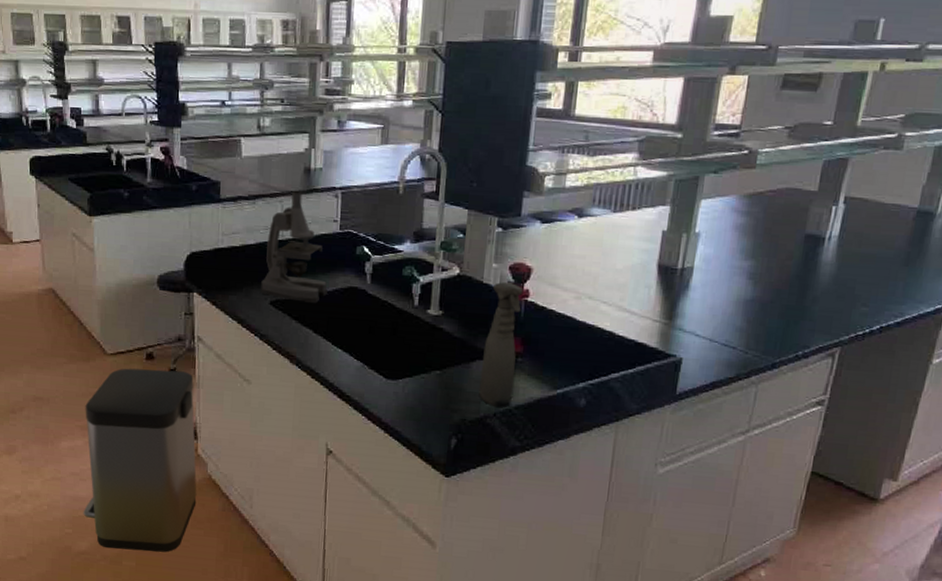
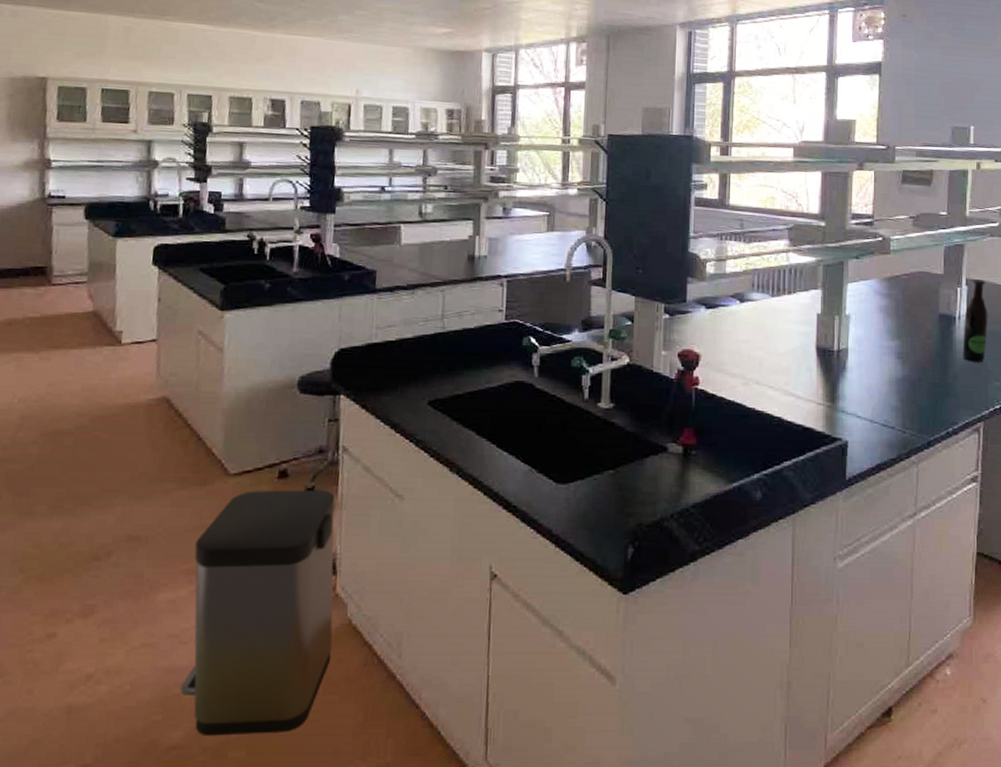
microscope: present [261,190,328,304] -> none [418,279,492,402]
spray bottle: present [479,281,523,409] -> none [654,369,693,508]
bottle: none [827,197,868,285] -> present [962,279,988,361]

